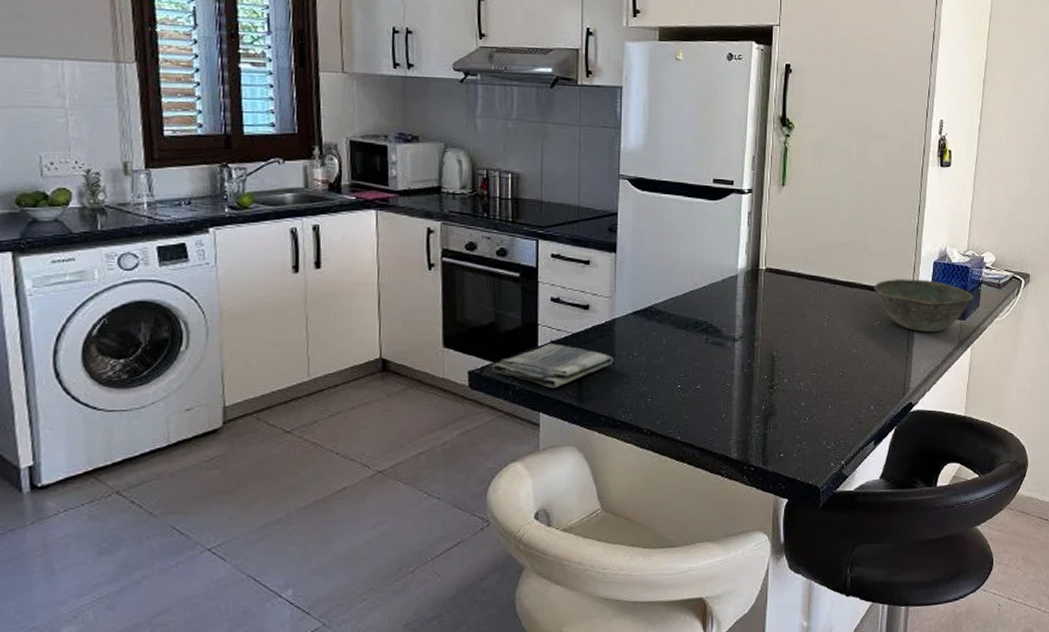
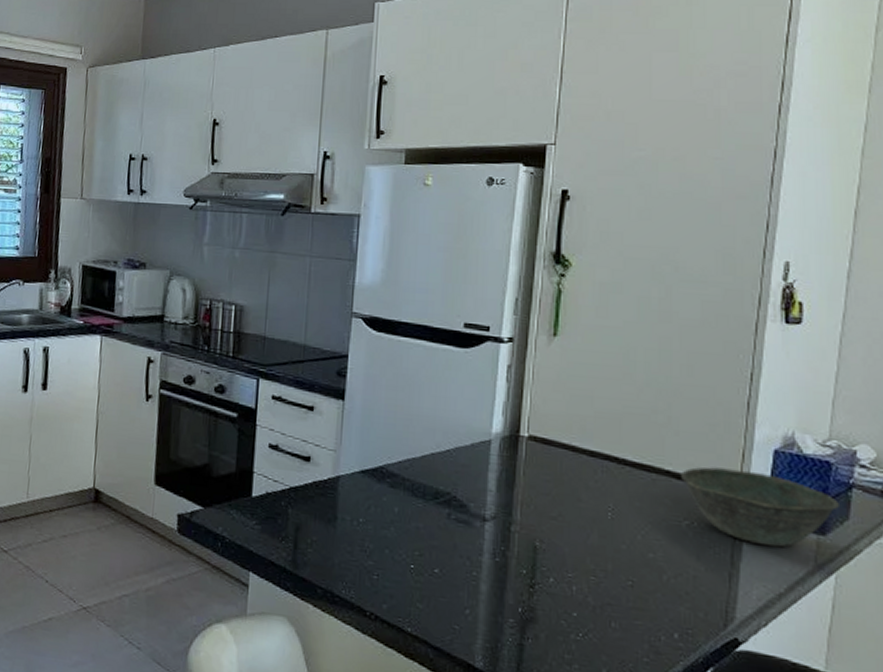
dish towel: present [491,343,614,388] -> none [201,495,336,546]

